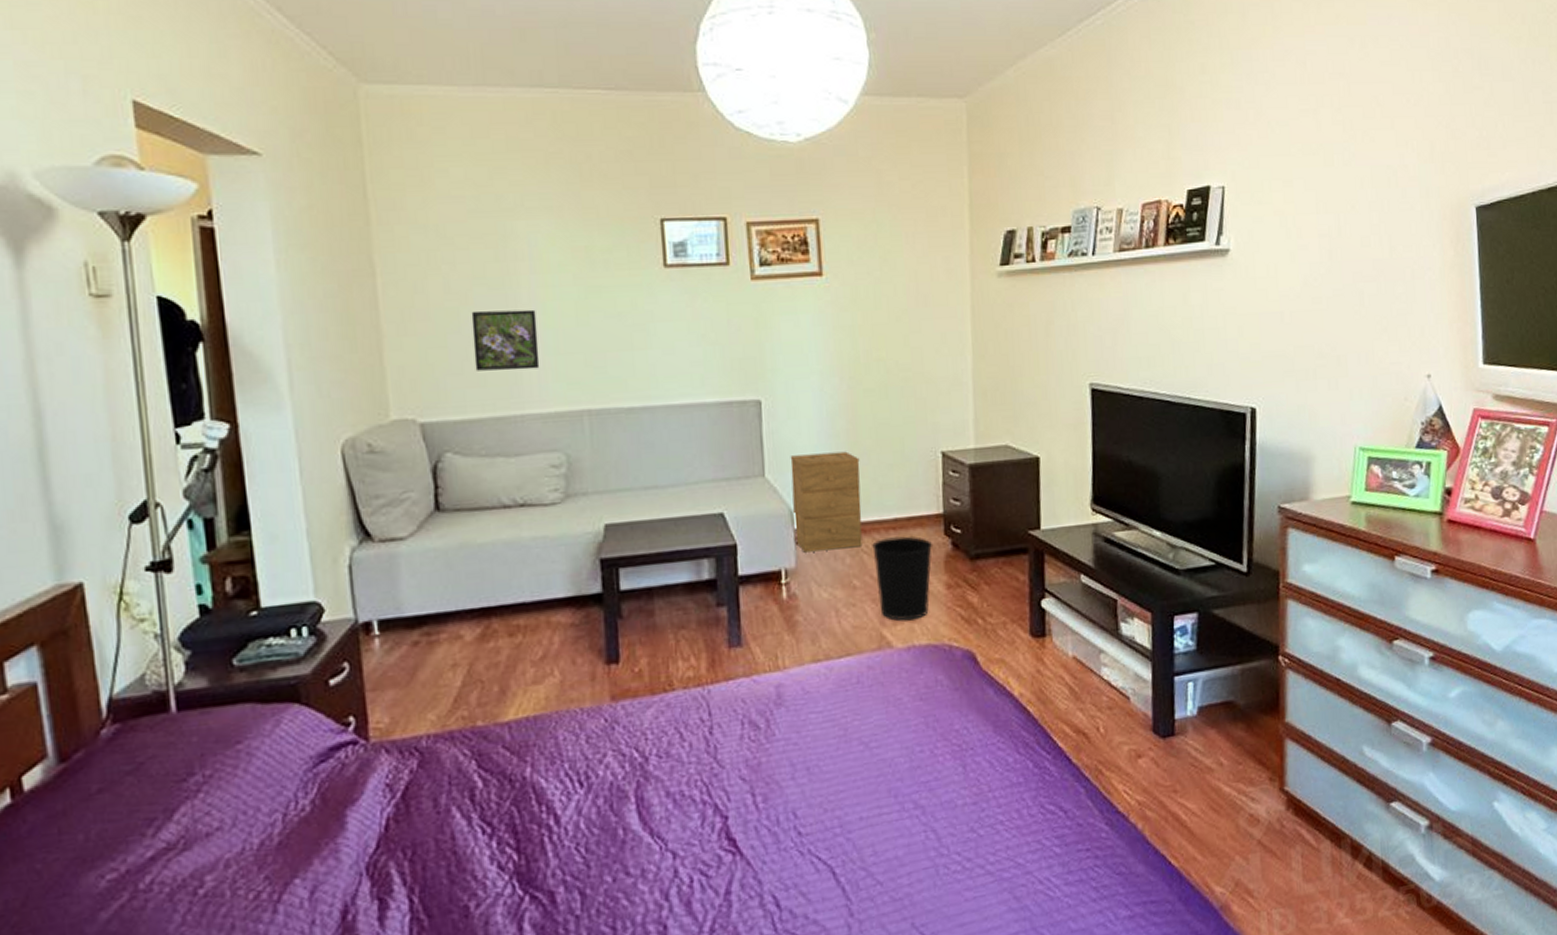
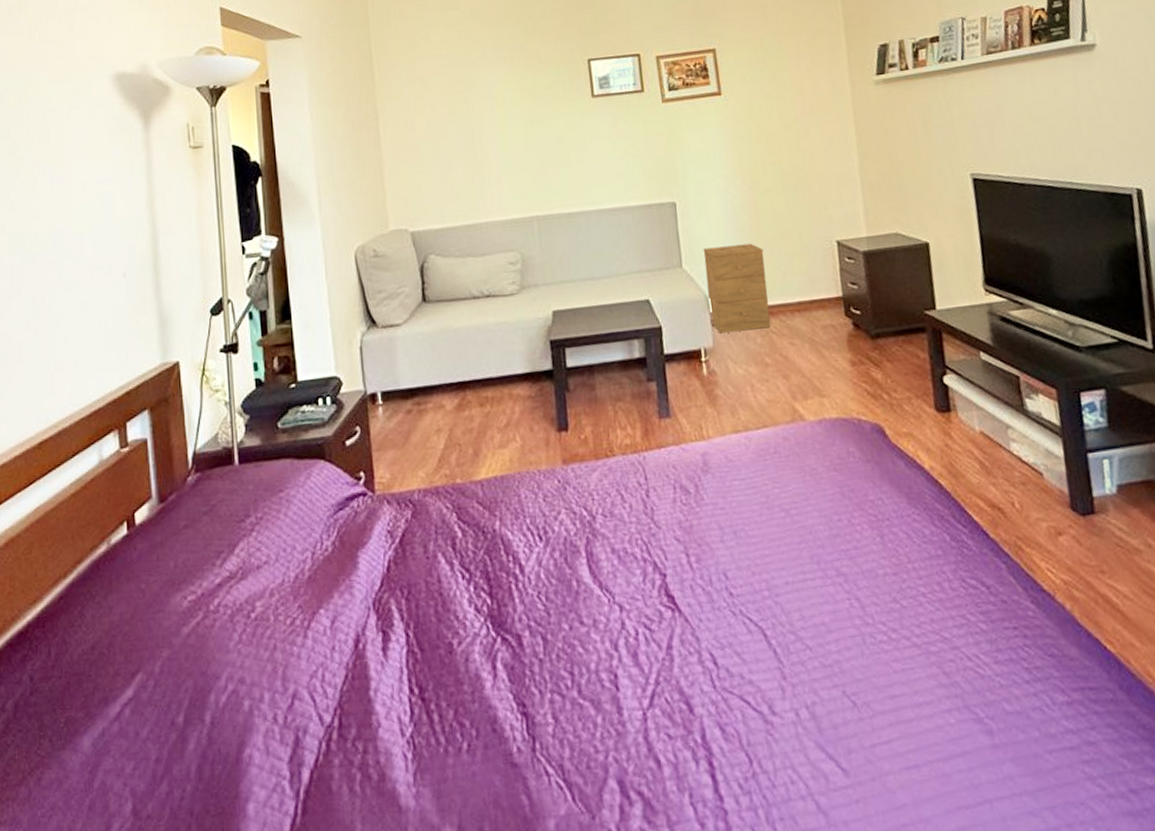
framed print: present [471,309,540,371] -> none [447,138,499,189]
wastebasket: present [872,536,933,621] -> none [780,317,836,396]

